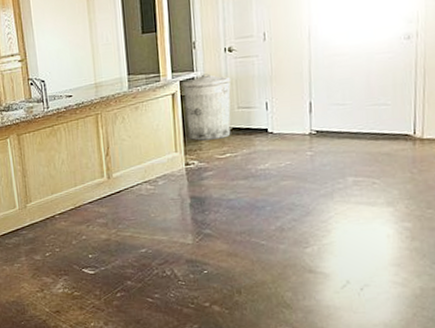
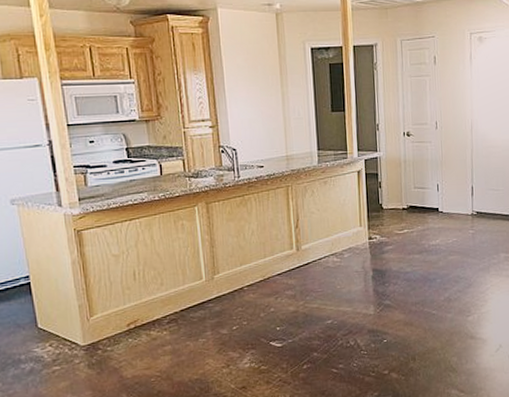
trash can: present [182,73,231,141] -> none [367,154,409,217]

